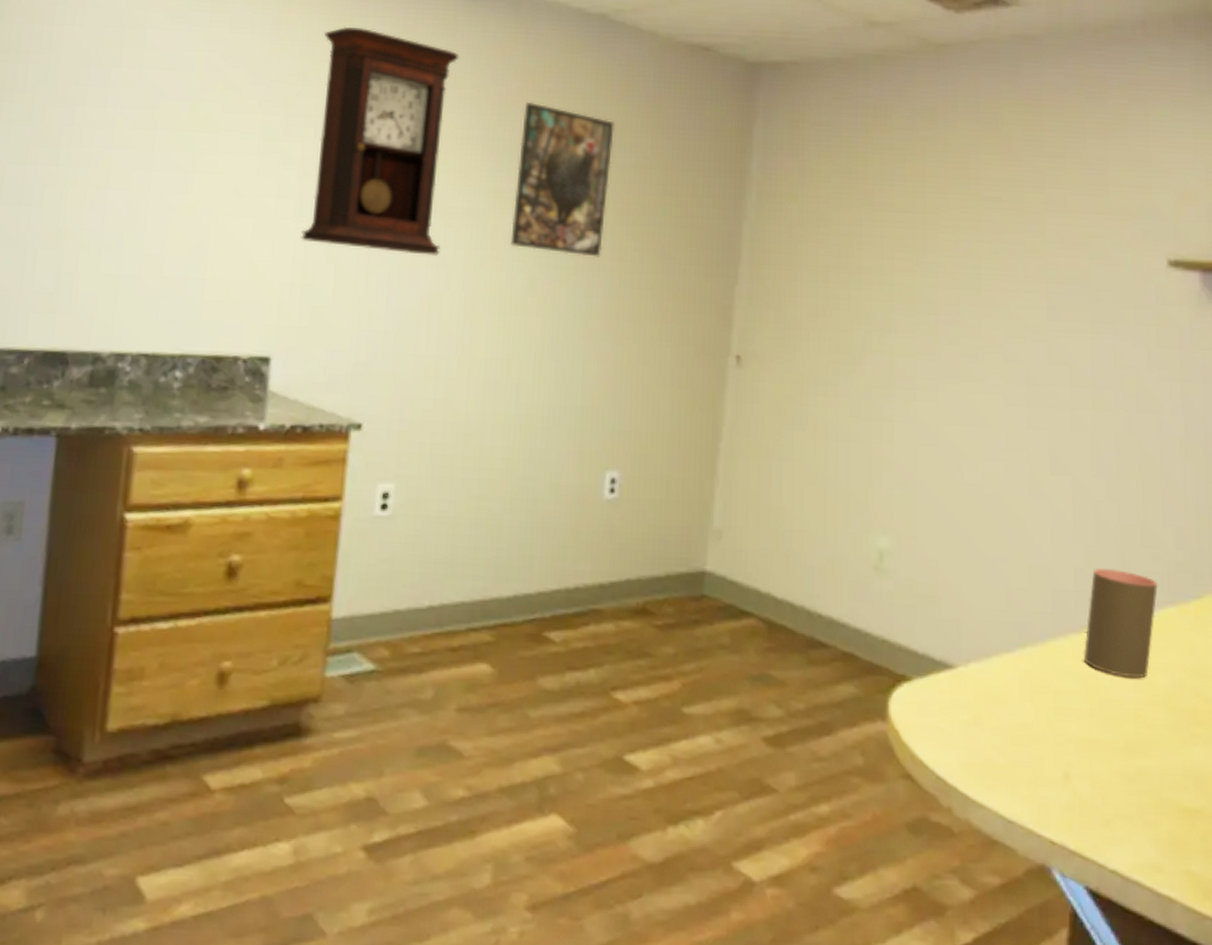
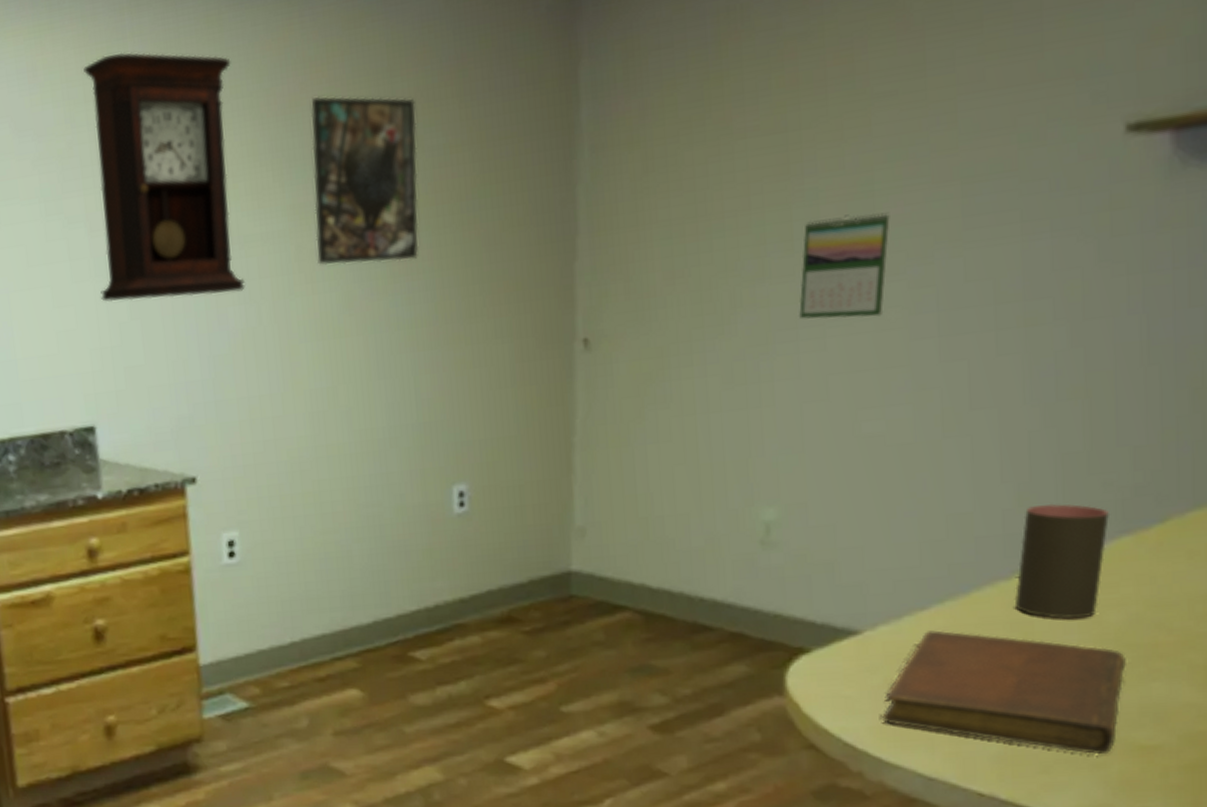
calendar: none [917,290,992,380] -> present [799,212,890,319]
notebook: none [971,673,1172,814] -> present [882,630,1126,755]

